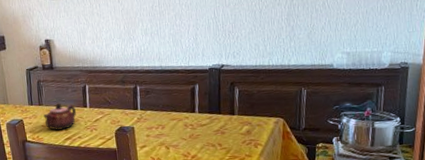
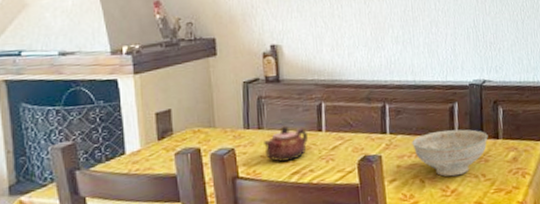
decorative bowl: none [159,106,225,145] -> present [412,129,488,177]

